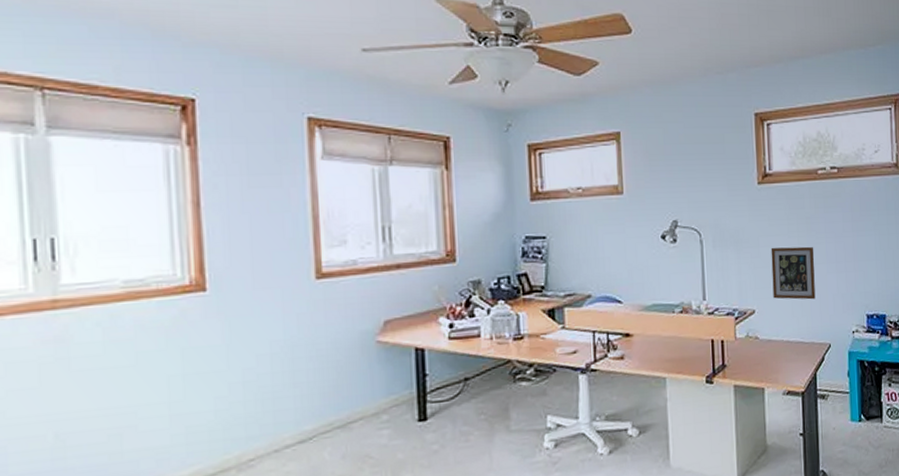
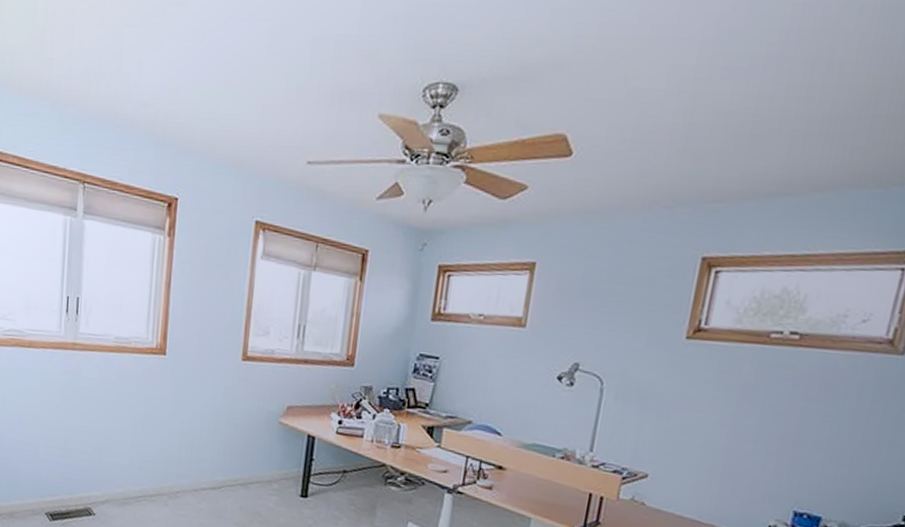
picture frame: present [771,246,816,300] -> none [674,411,742,479]

